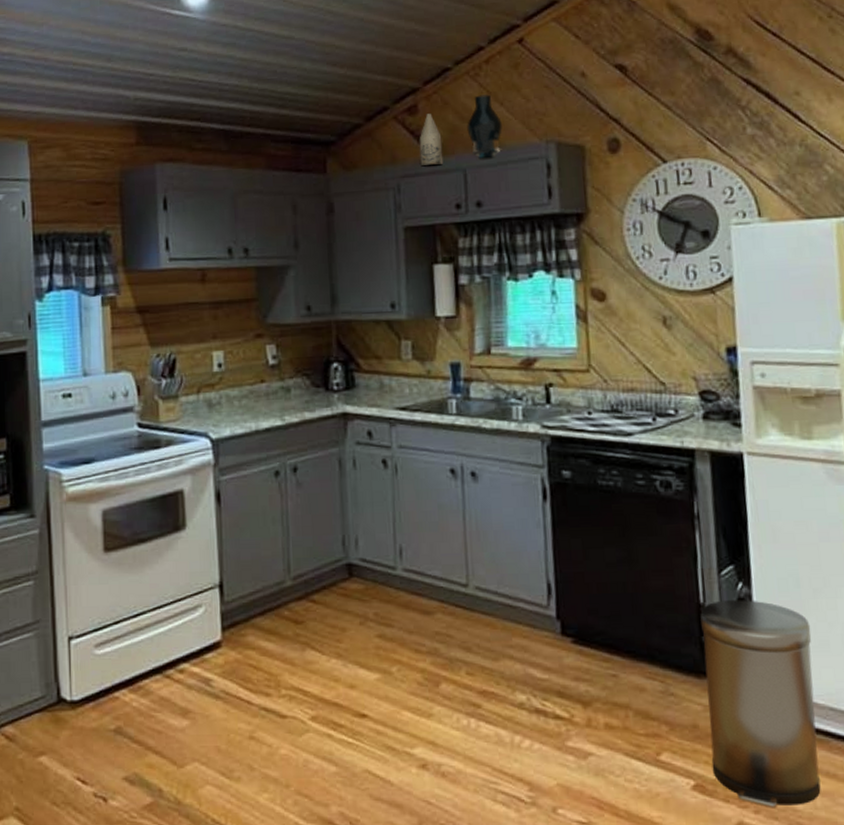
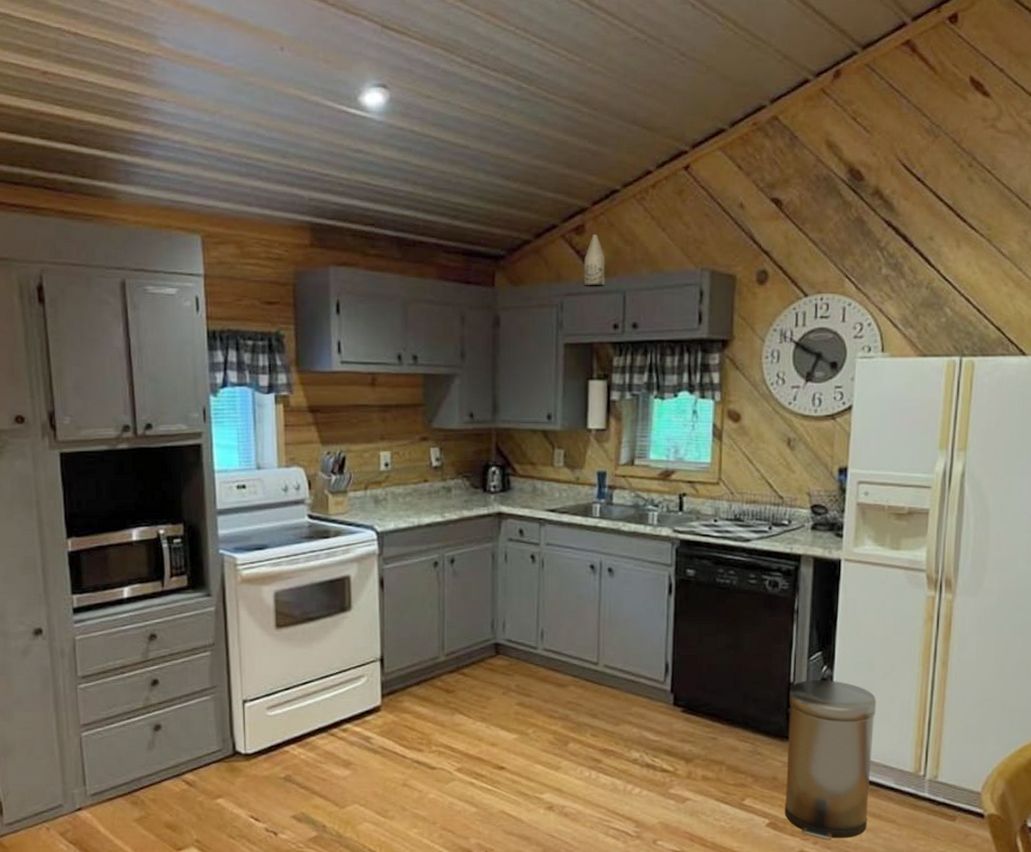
vase: present [467,94,502,160] -> none [630,219,662,283]

